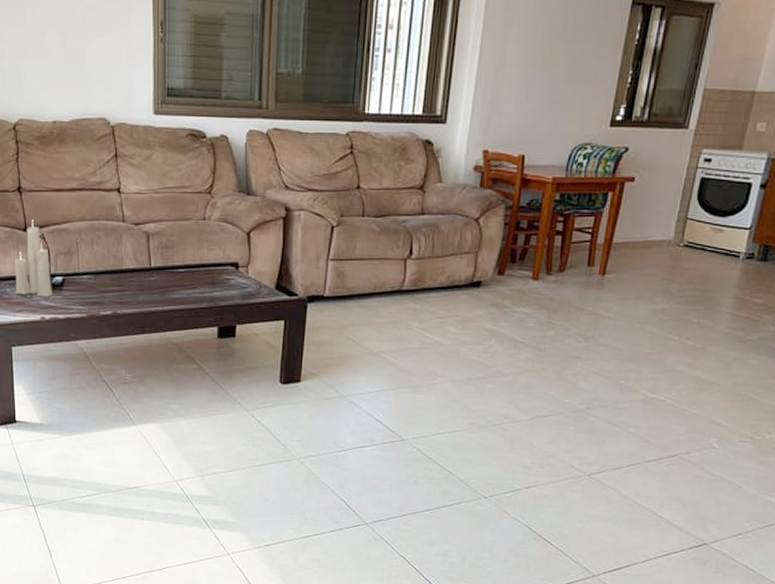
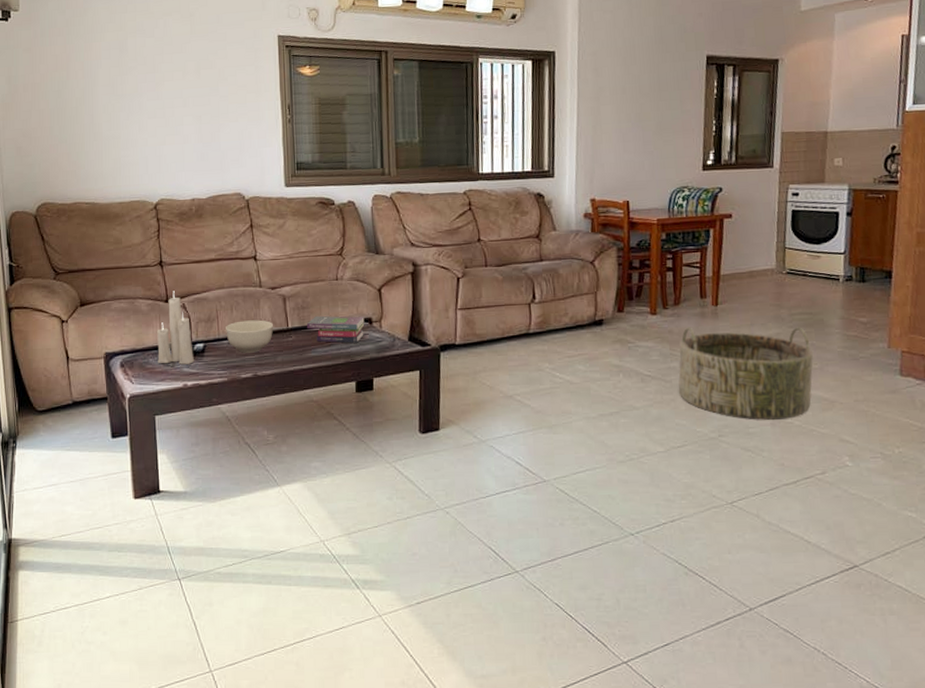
bowl: none [85,256,136,290] -> present [225,320,274,353]
books: none [171,256,231,287] -> present [307,315,365,343]
basket: none [551,295,698,397] -> present [678,327,813,420]

